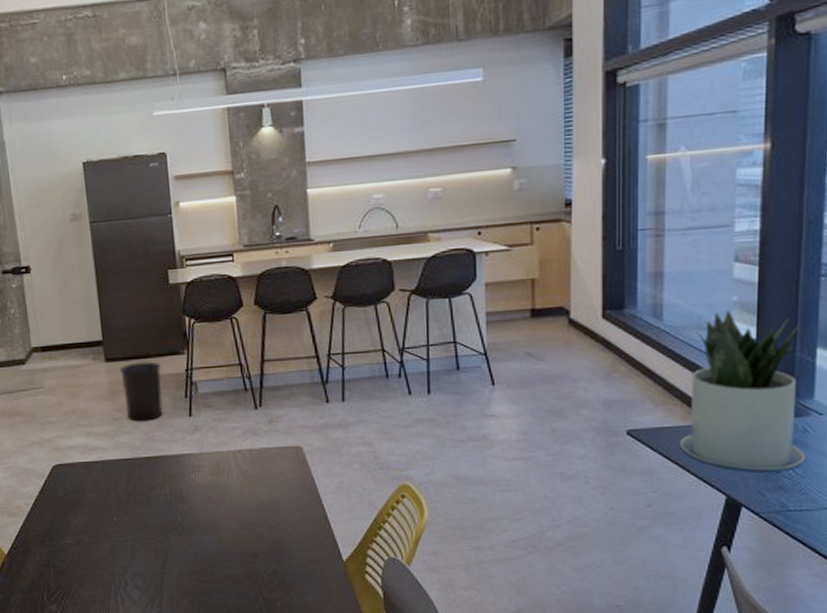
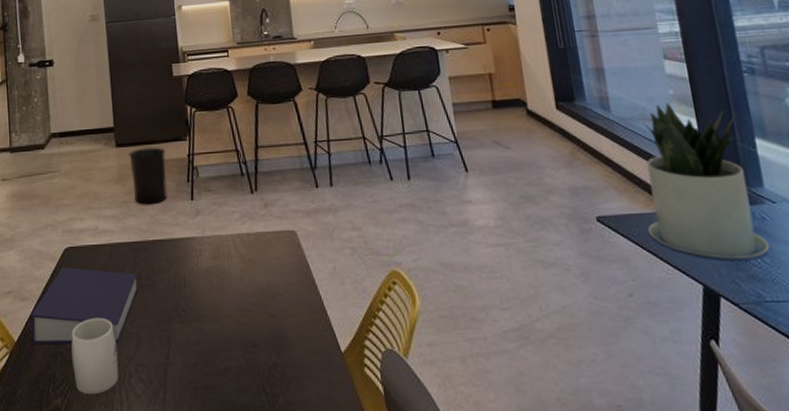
book: none [20,483,132,558] -> present [30,266,138,345]
mug: none [63,531,115,602] -> present [71,317,119,395]

